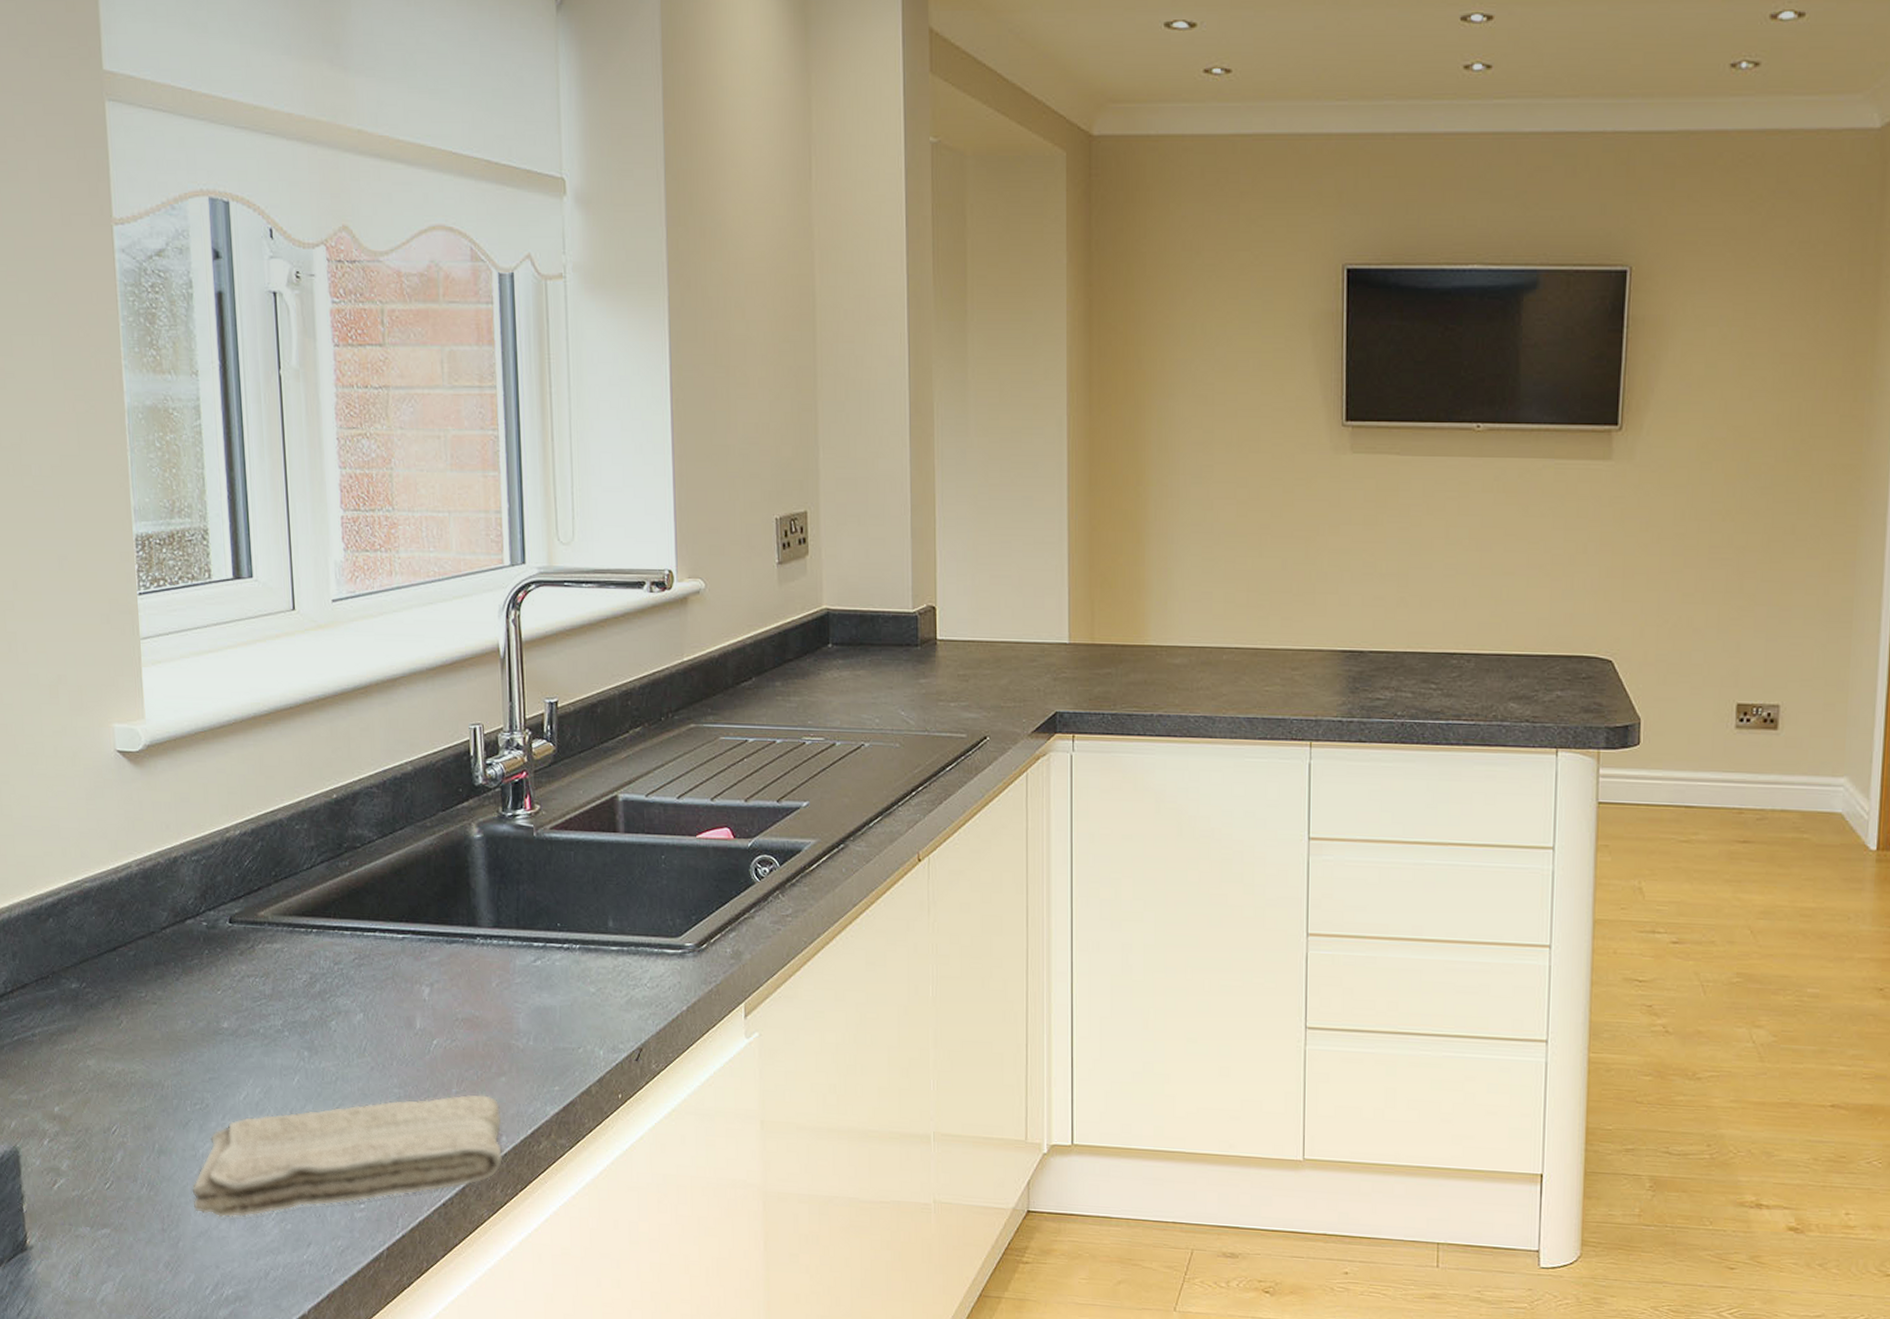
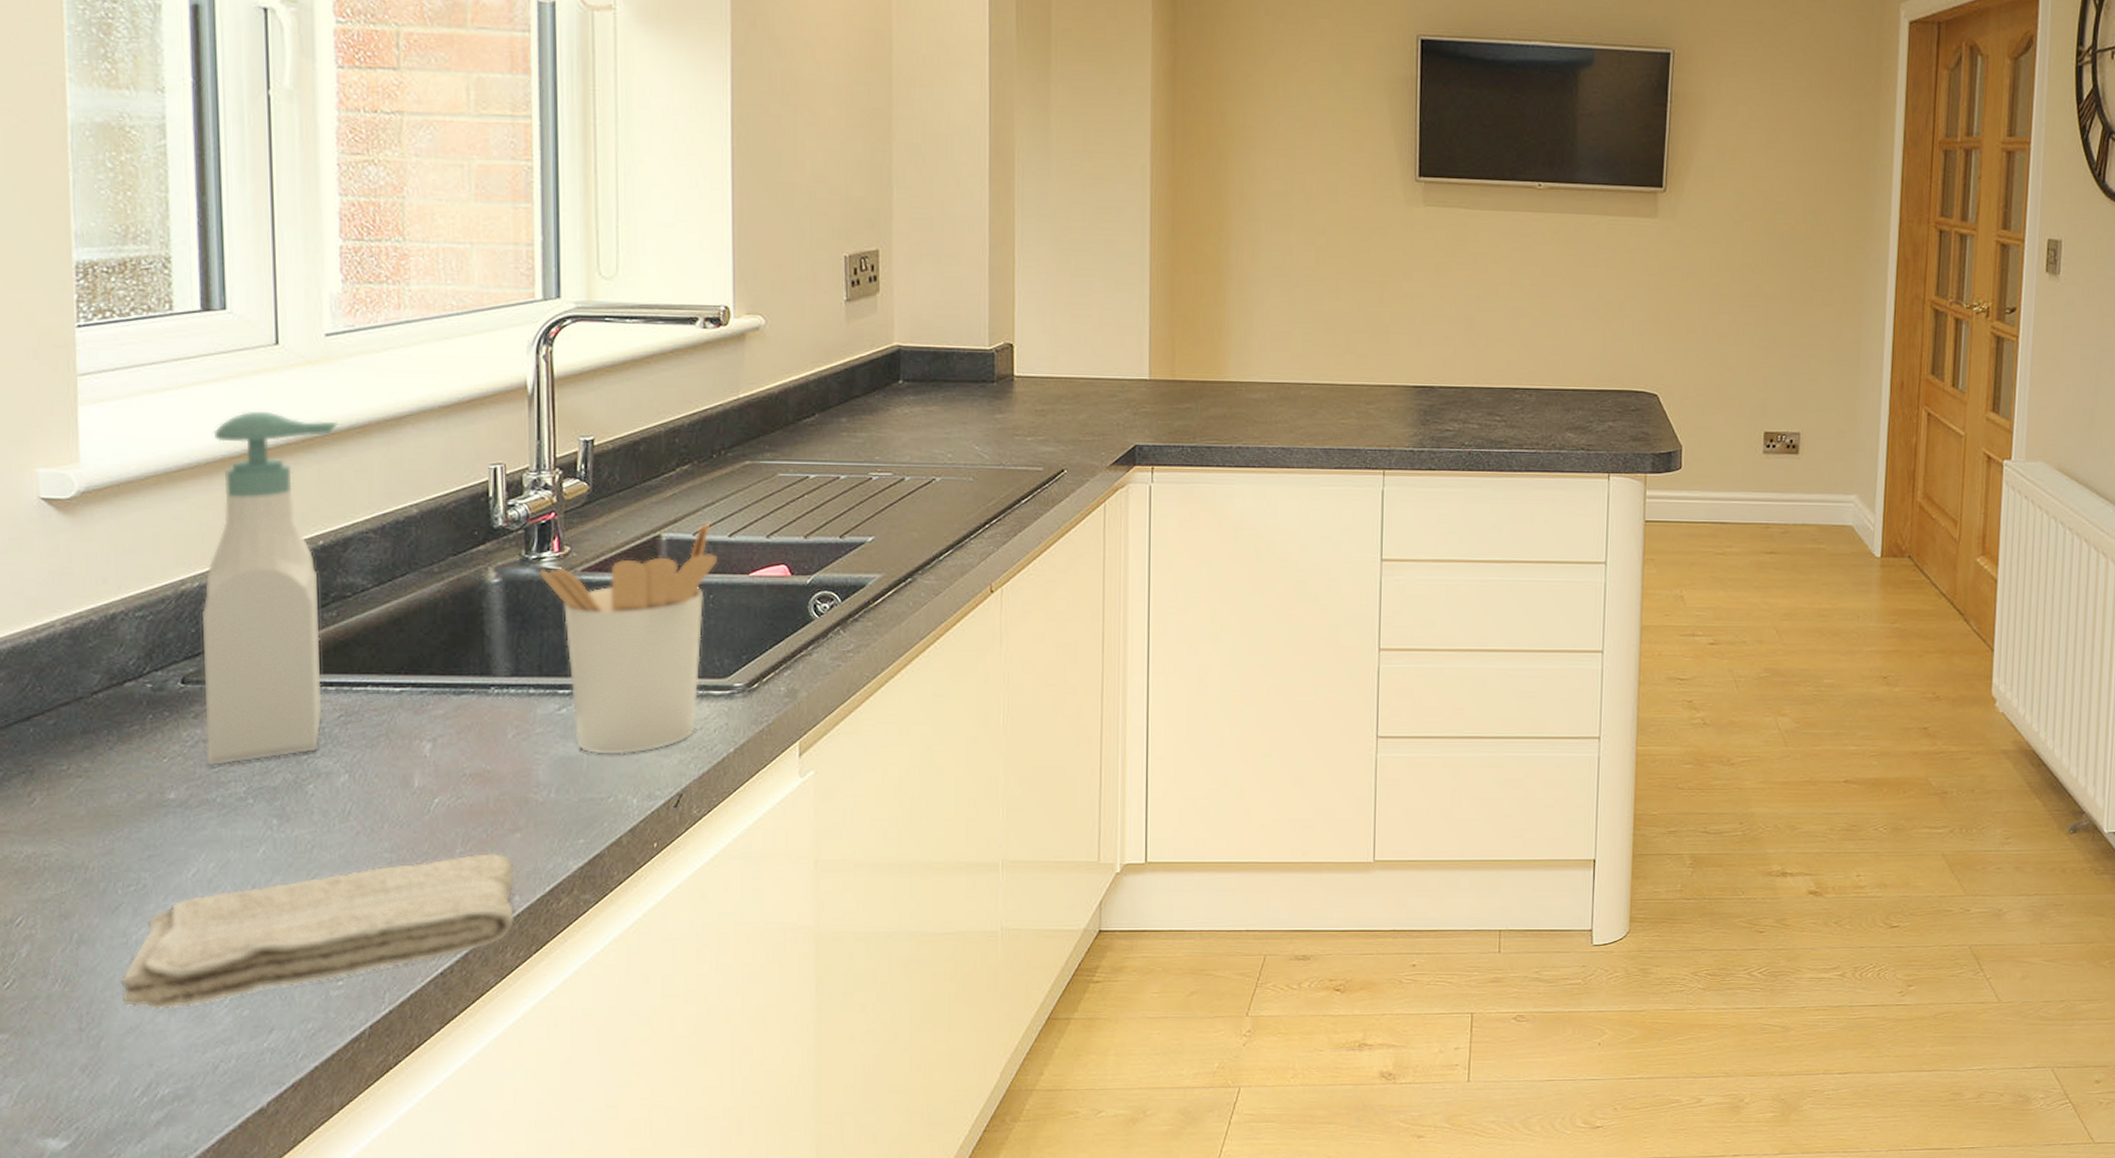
soap bottle: none [243,672,345,1000] -> present [202,411,338,766]
utensil holder: none [513,783,669,1007] -> present [538,521,719,754]

